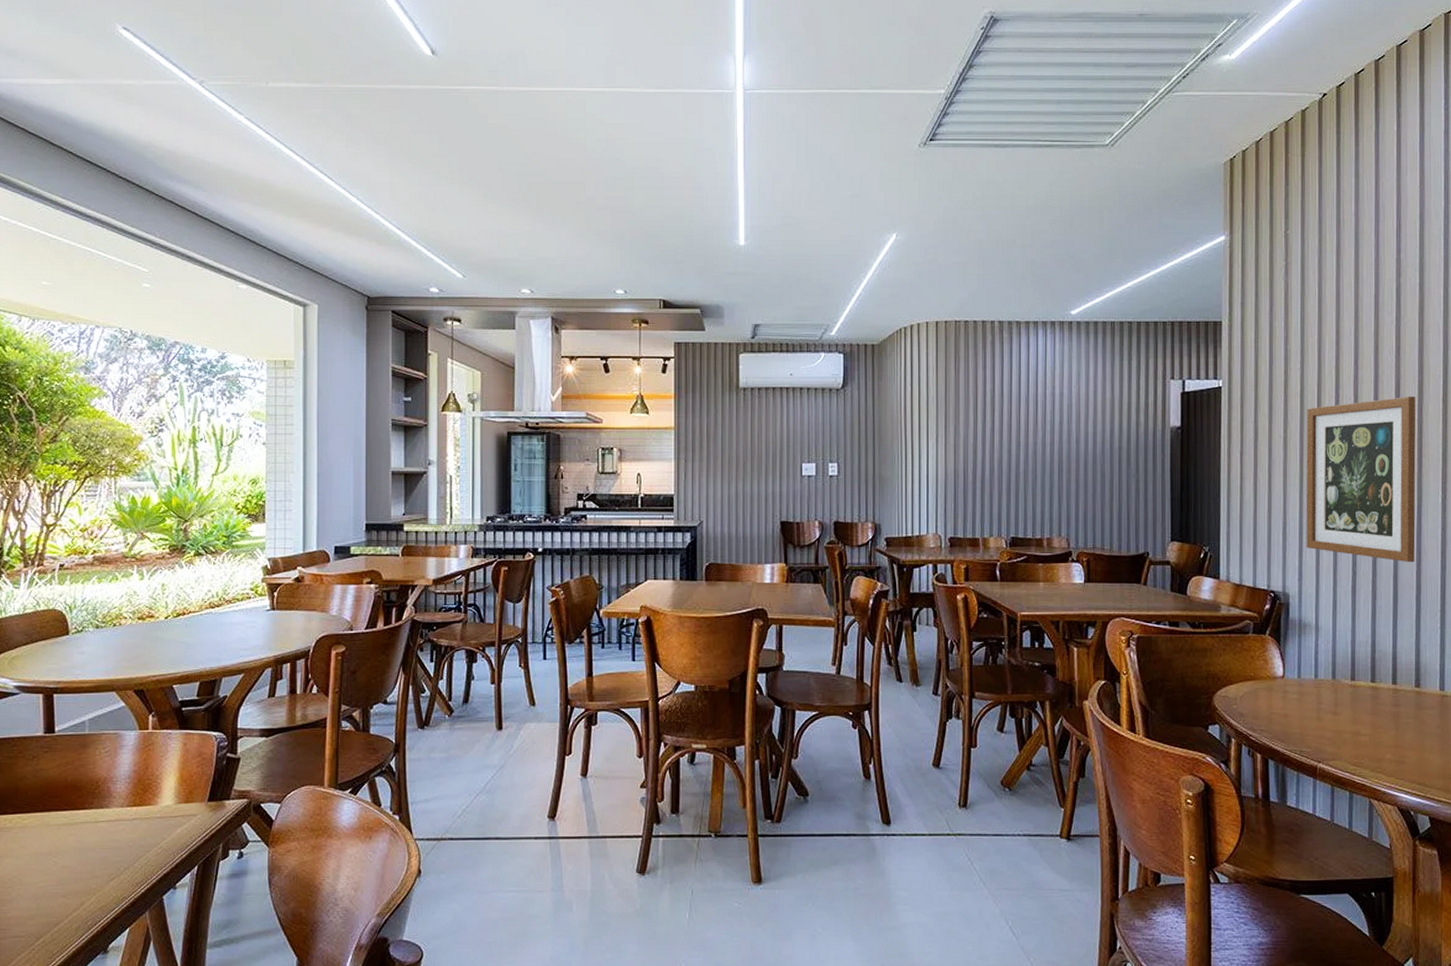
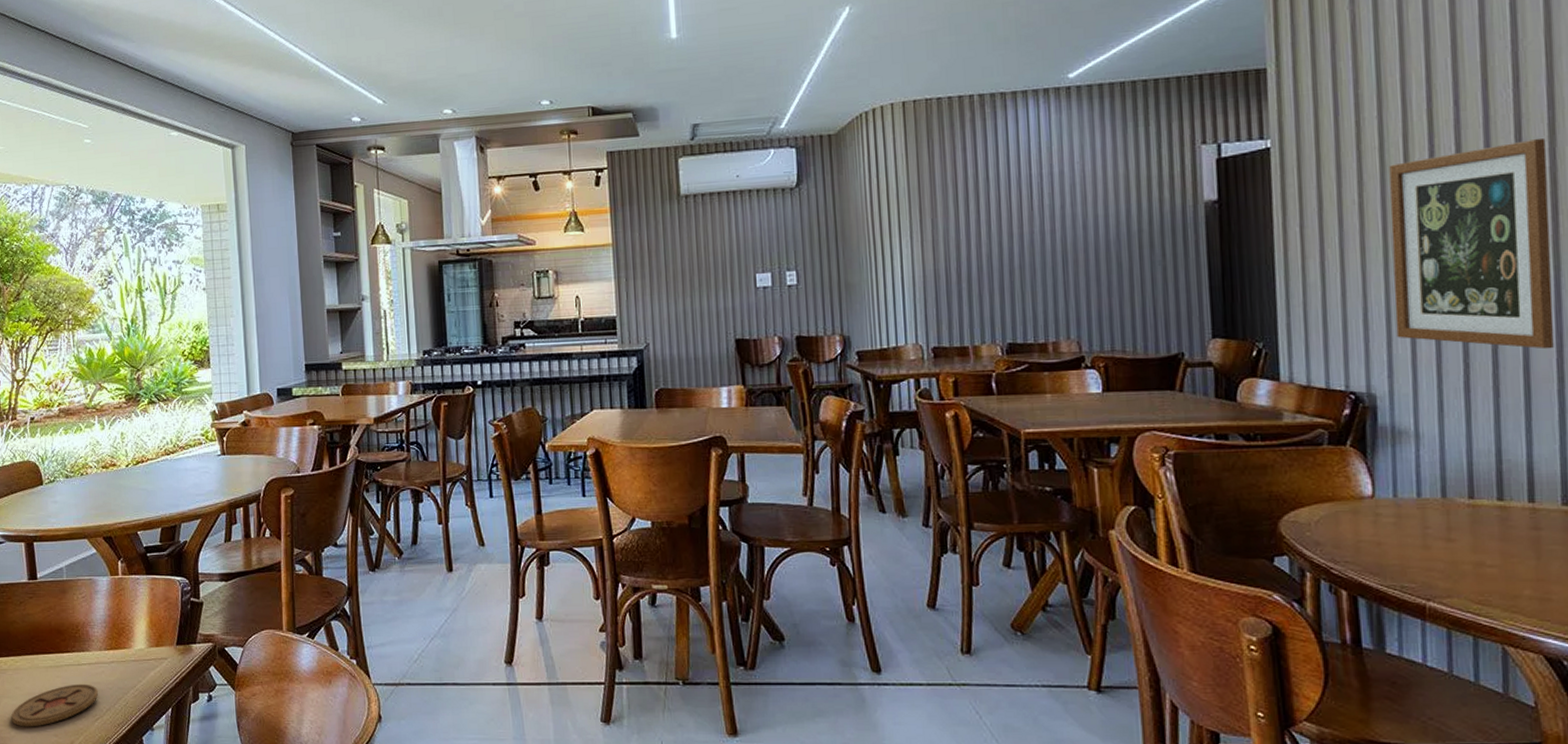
coaster: none [12,842,116,888] -> present [10,684,98,727]

